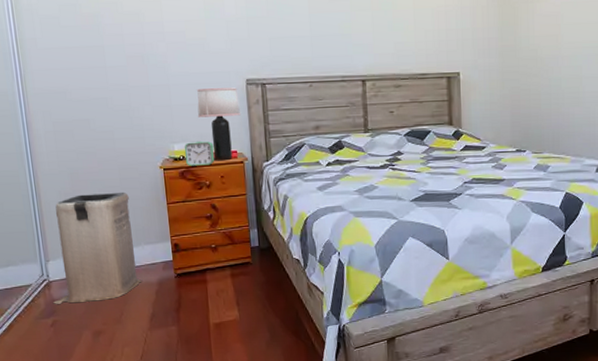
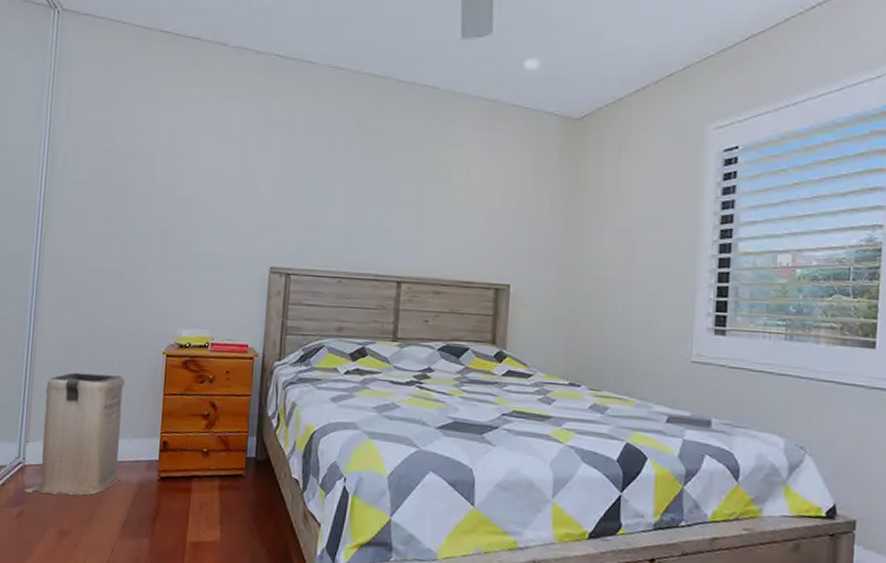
alarm clock: present [184,141,215,166] -> none [191,329,224,357]
table lamp: present [197,87,241,160] -> none [212,272,259,354]

